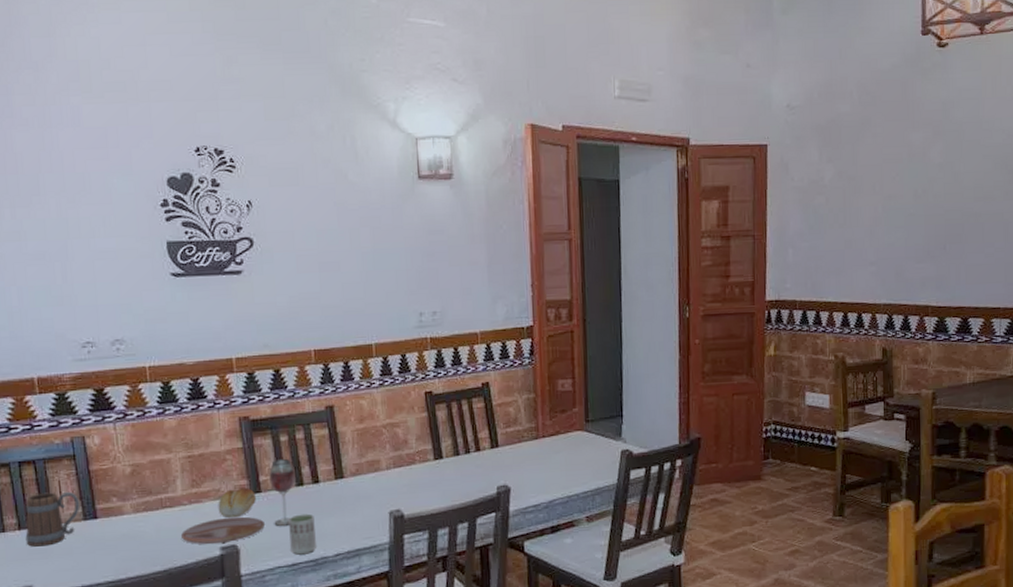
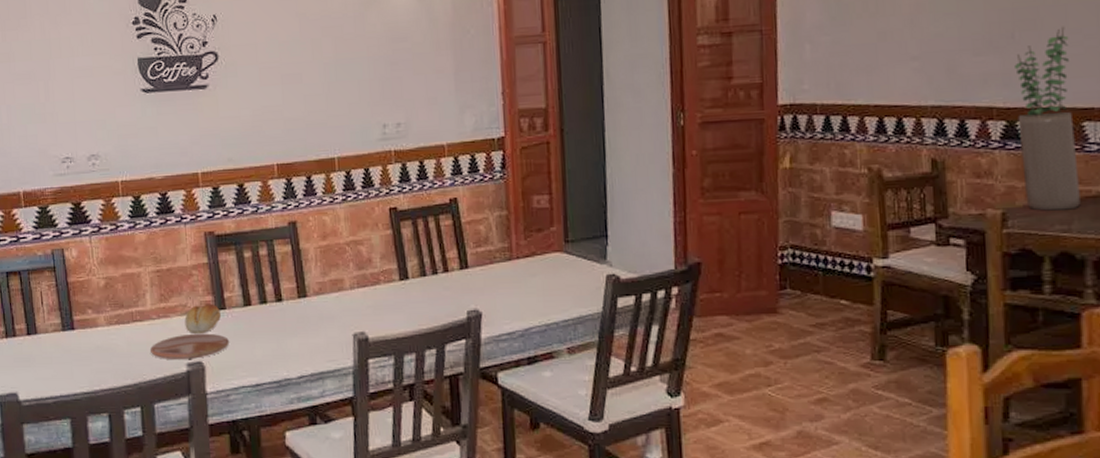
beer mug: present [25,491,81,547] -> none [11,302,60,355]
wineglass: present [269,458,296,526] -> none [233,275,259,344]
cup: present [289,513,316,555] -> none [252,333,280,375]
vase: none [945,240,988,391] -> present [1015,26,1081,211]

